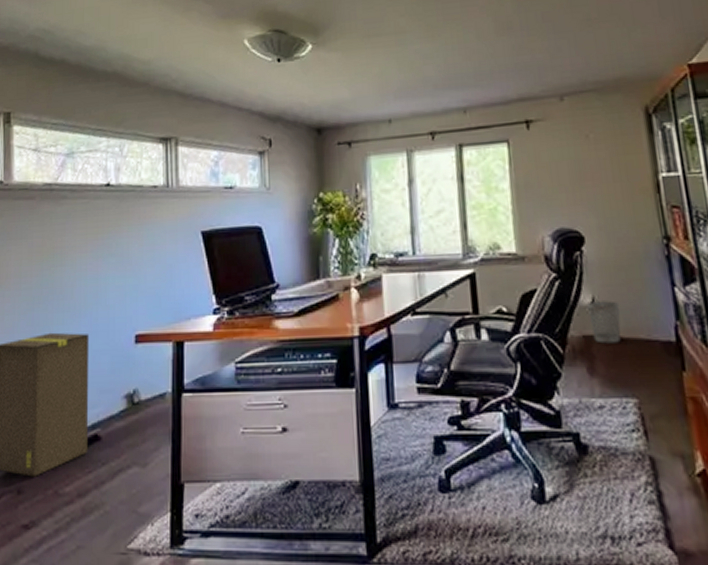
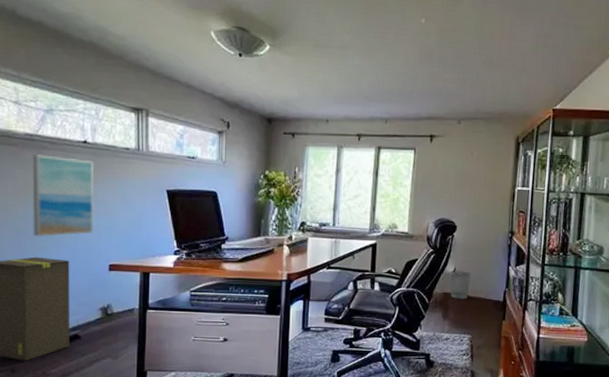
wall art: none [48,205,118,307] -> present [32,154,94,237]

